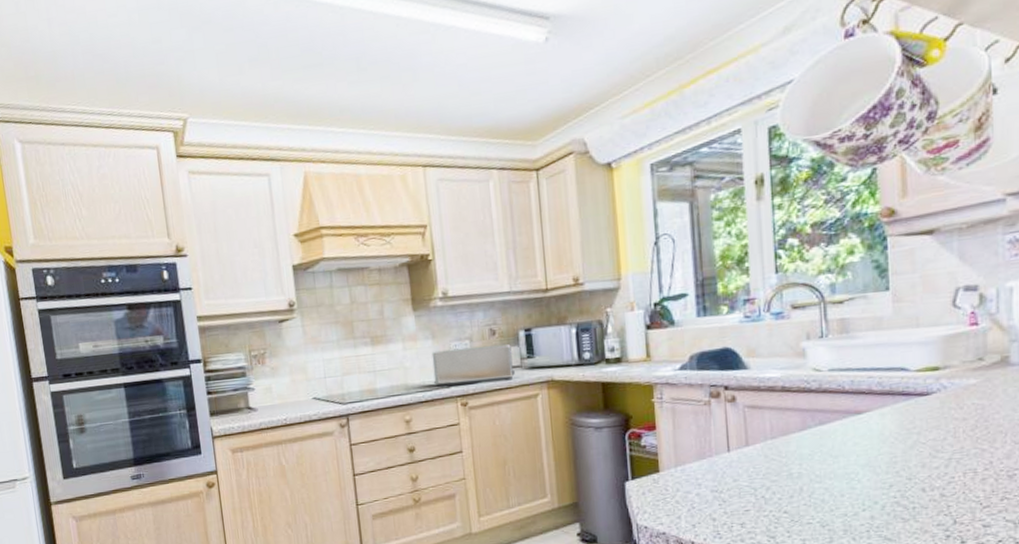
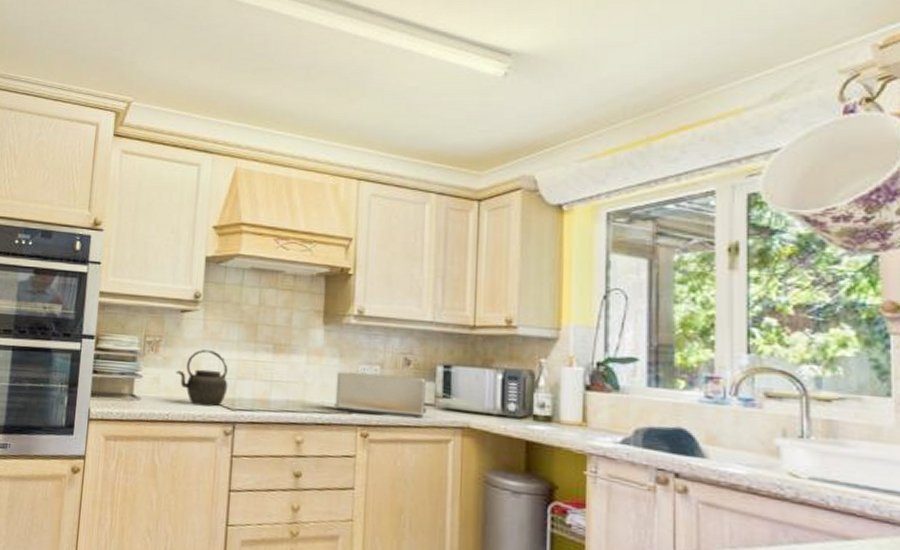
kettle: none [285,353,336,406] -> present [176,350,228,407]

